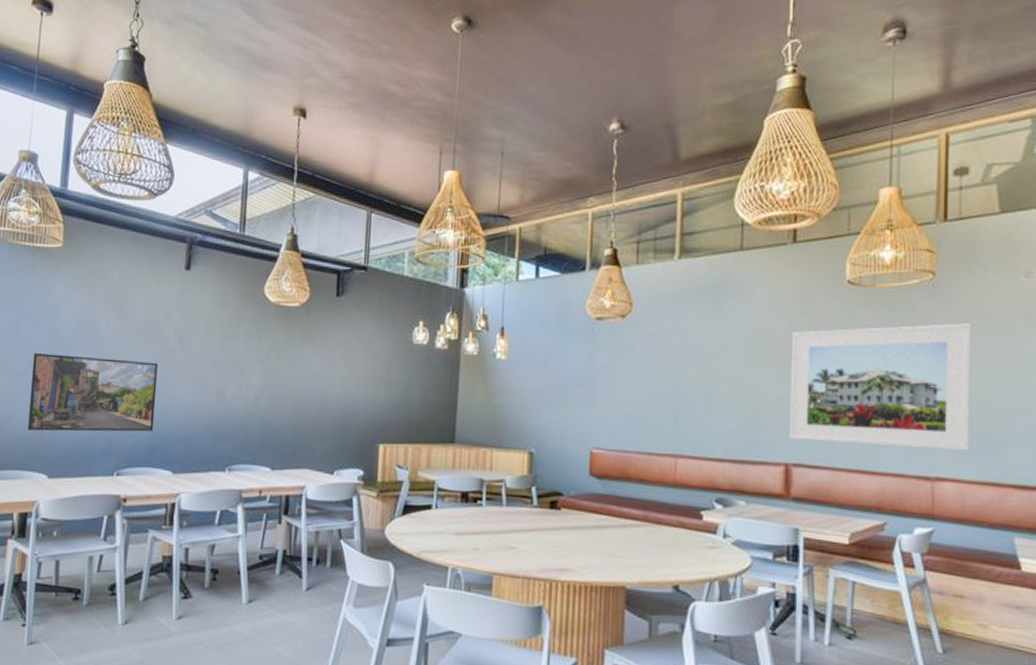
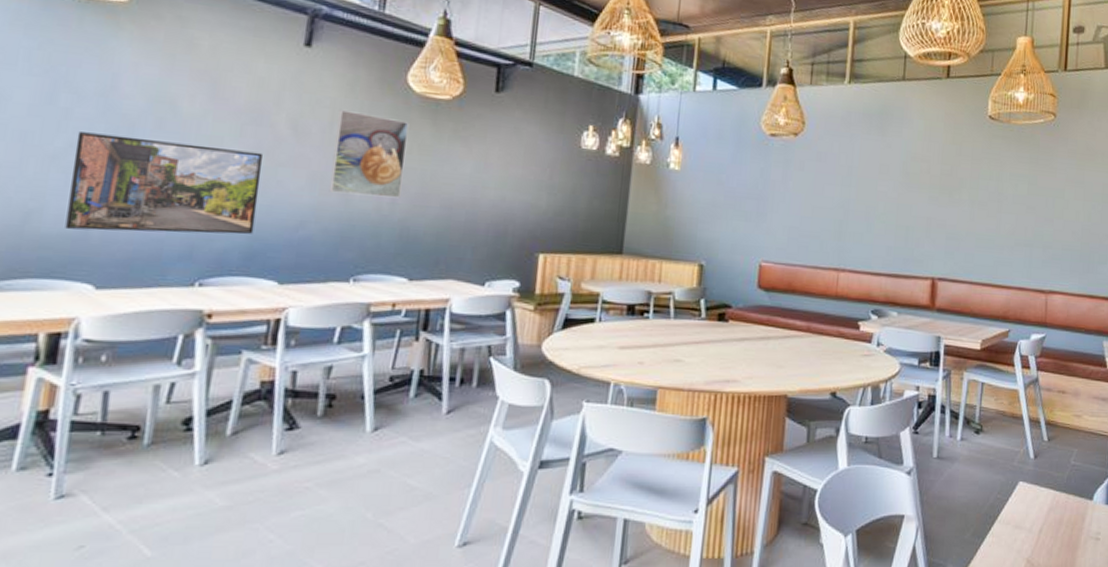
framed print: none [207,322,267,397] -> present [329,110,410,199]
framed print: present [789,323,972,451] -> none [936,158,1081,268]

